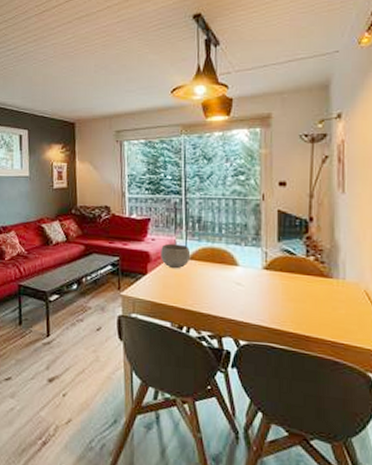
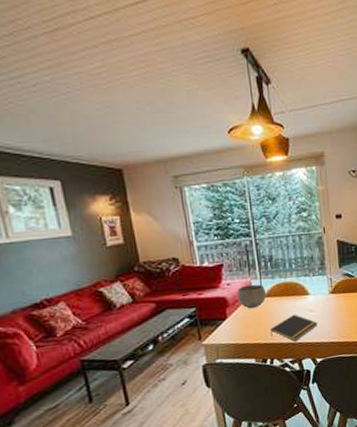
notepad: none [189,284,246,314] -> present [270,314,318,341]

